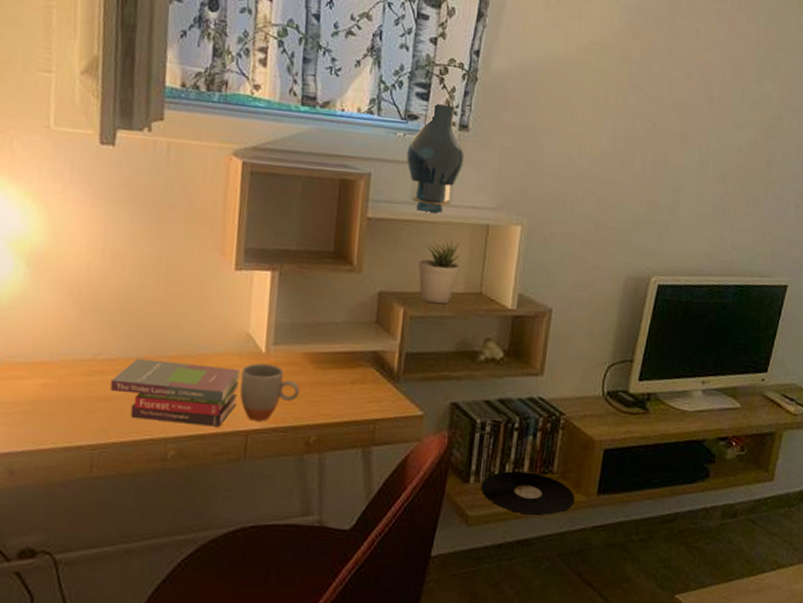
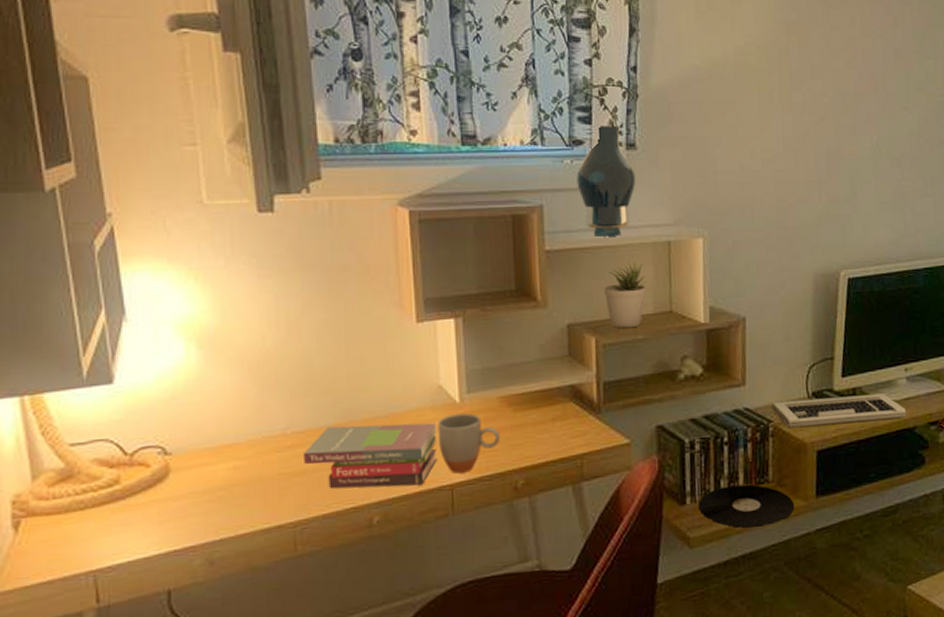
computer keyboard: none [565,395,697,429] -> present [771,393,906,429]

